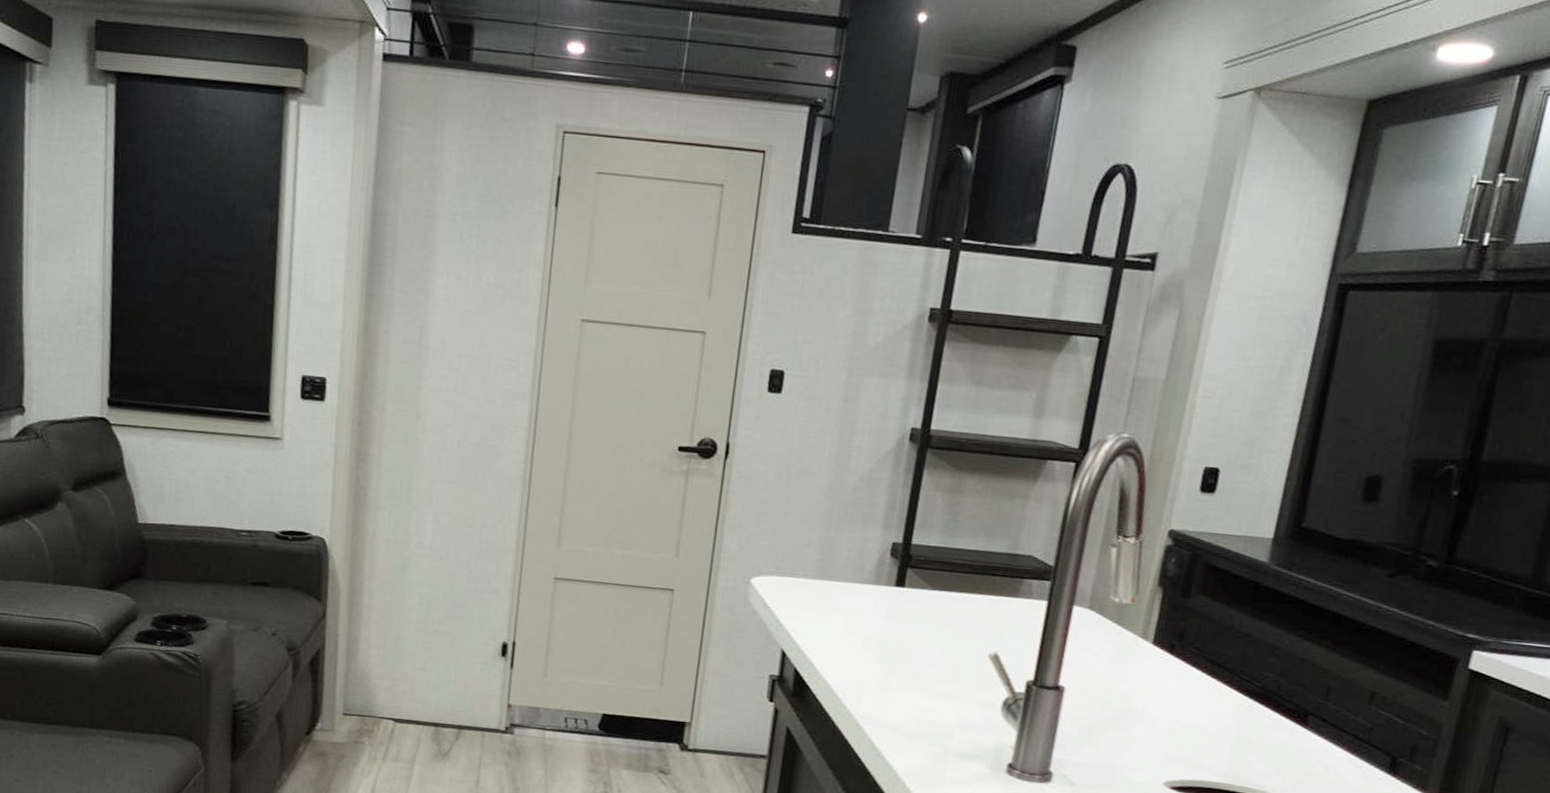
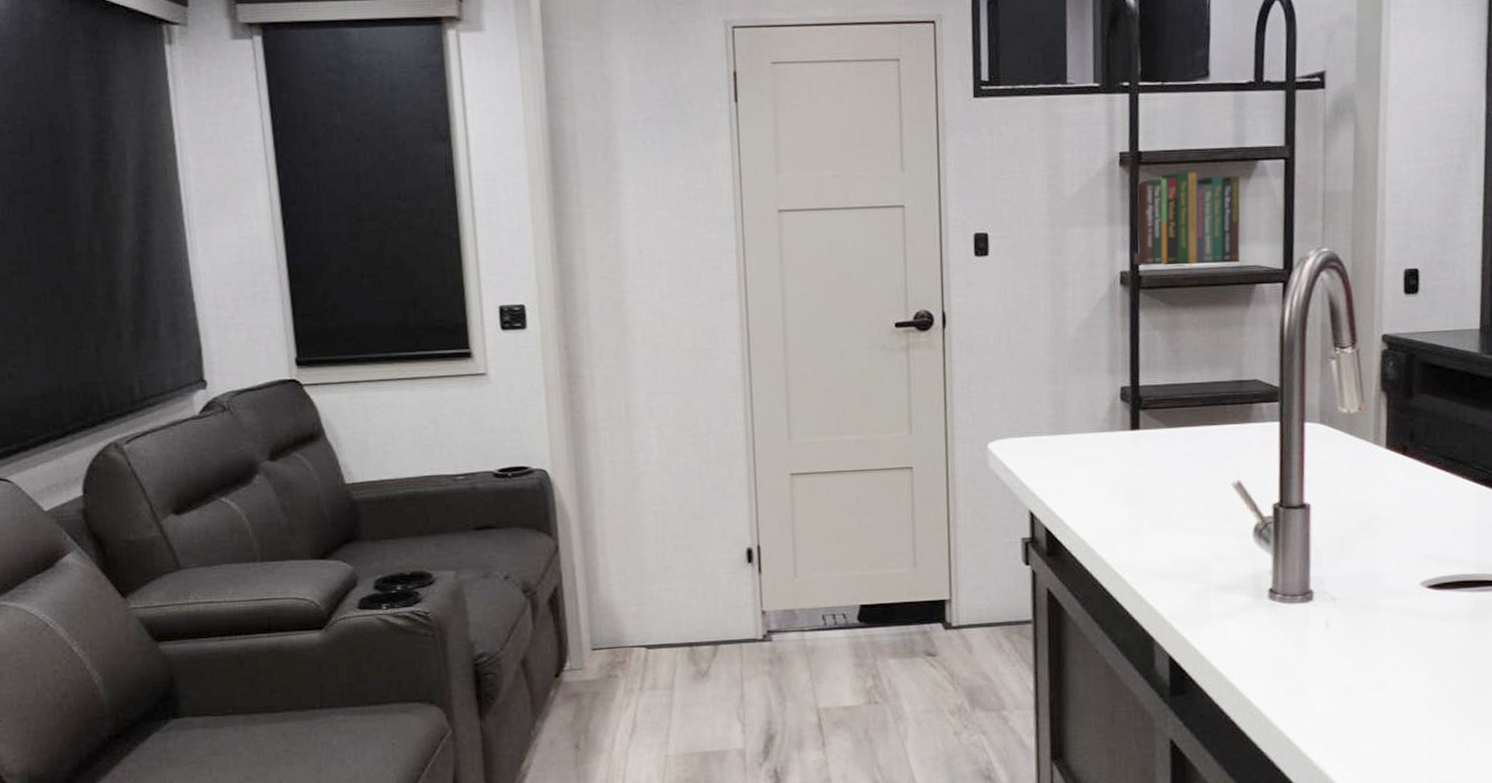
books: none [926,336,1050,437] -> present [1133,172,1240,266]

